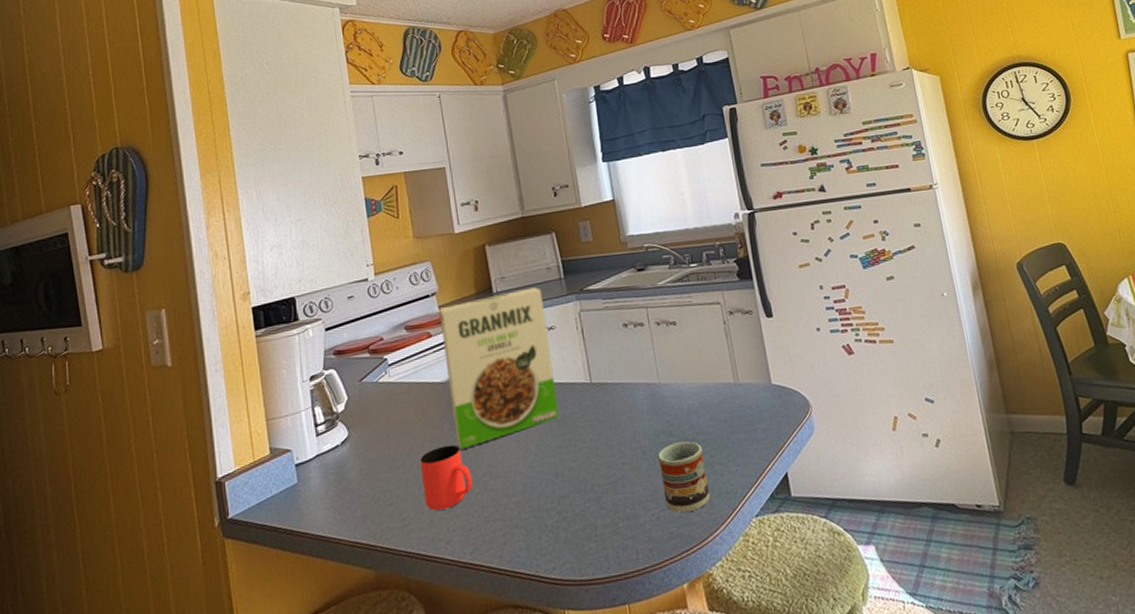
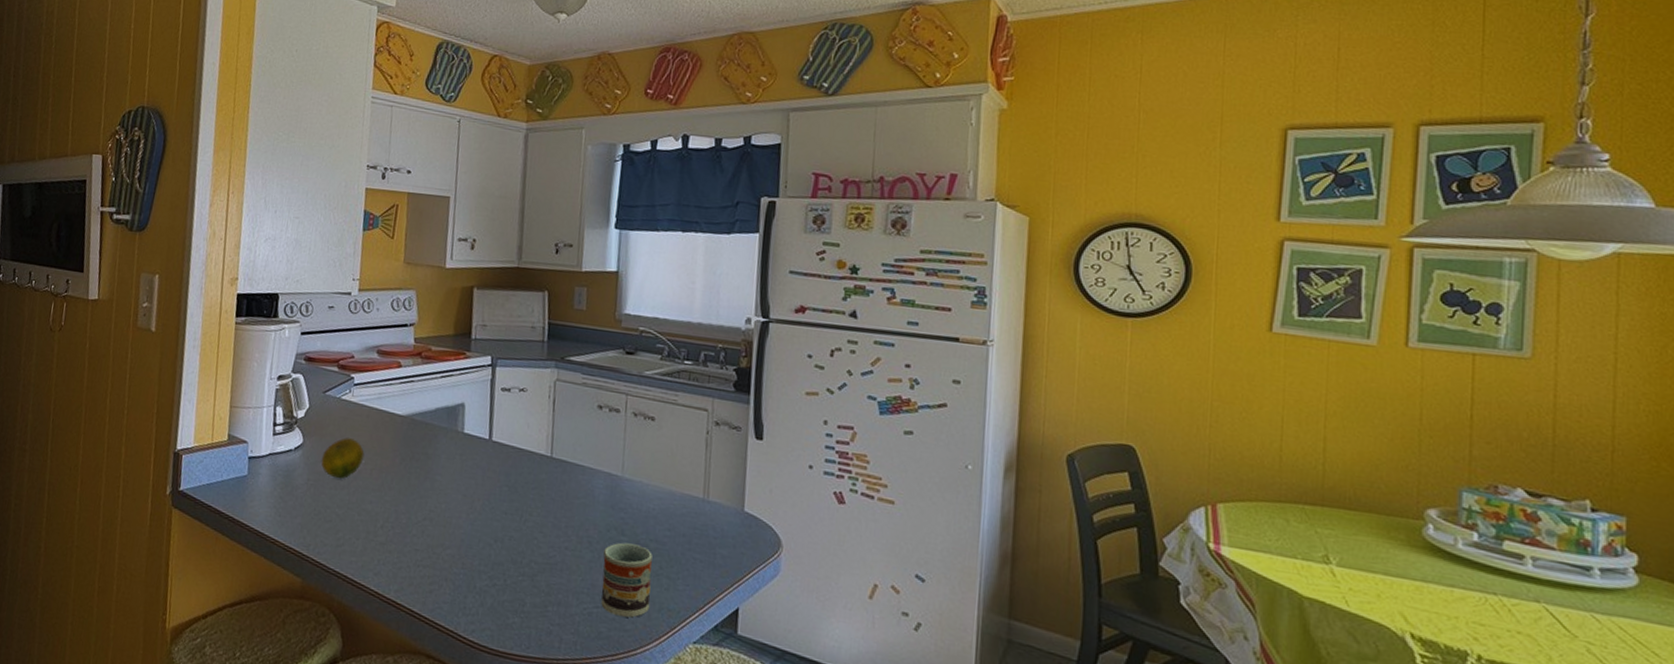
fruit: none [370,417,413,461] -> present [321,437,365,479]
cup: present [420,444,473,511] -> none [362,478,412,541]
cereal box: present [439,287,560,450] -> none [404,340,522,488]

